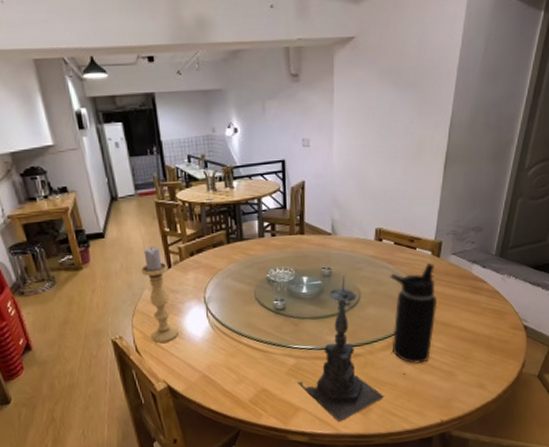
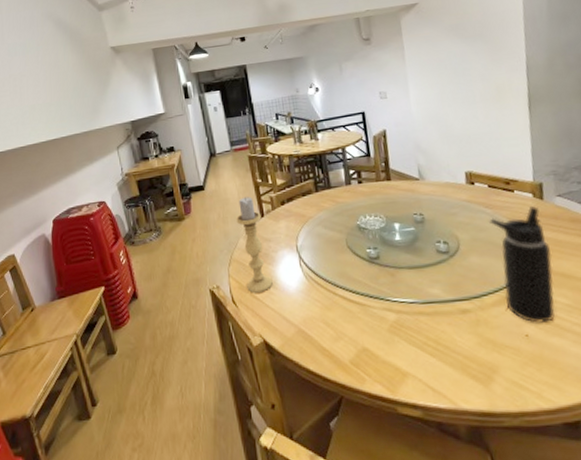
candle holder: present [298,275,384,422] -> none [401,221,507,393]

